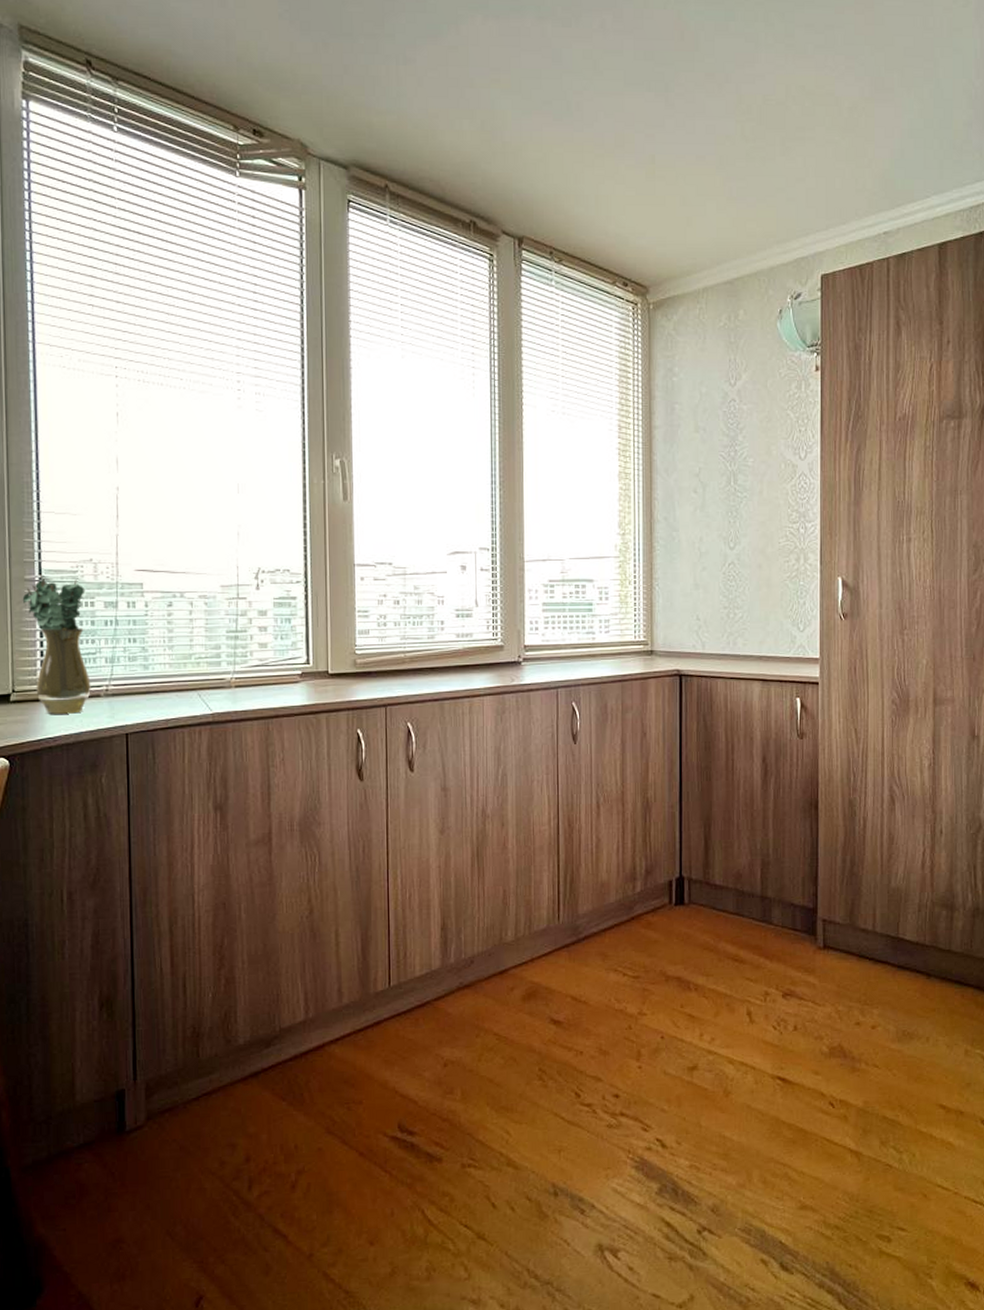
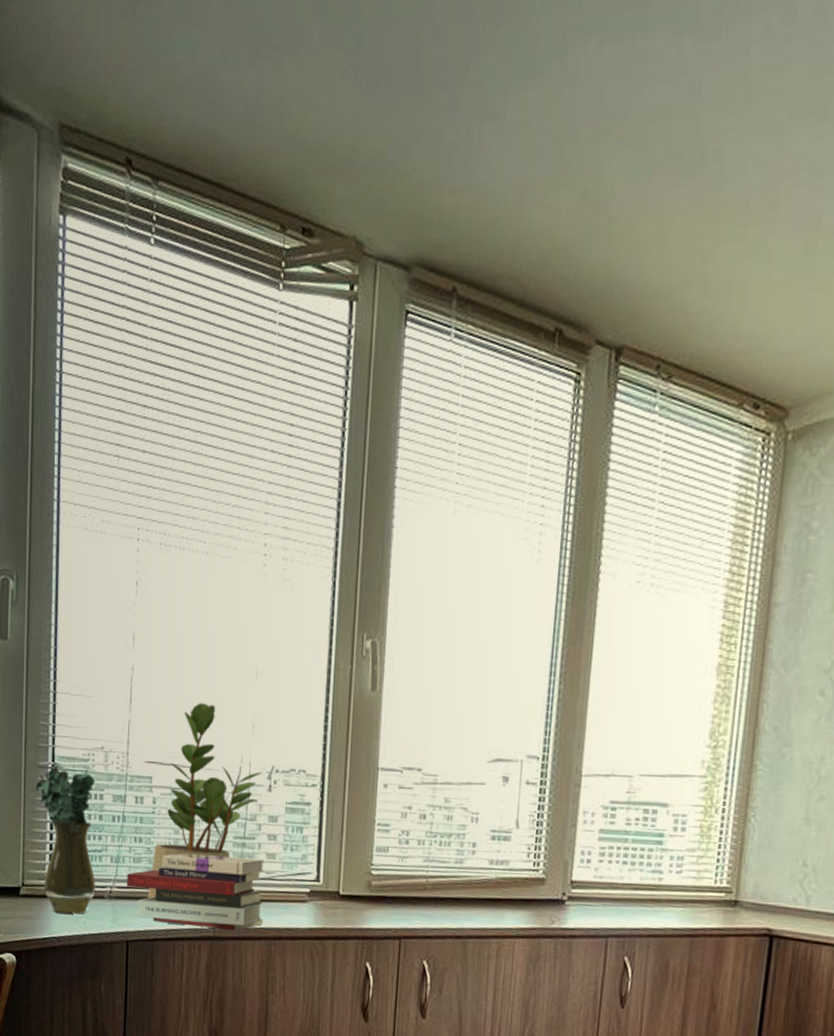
books: none [123,648,260,715] -> present [127,853,265,931]
potted plant: none [145,516,250,693] -> present [147,703,263,899]

